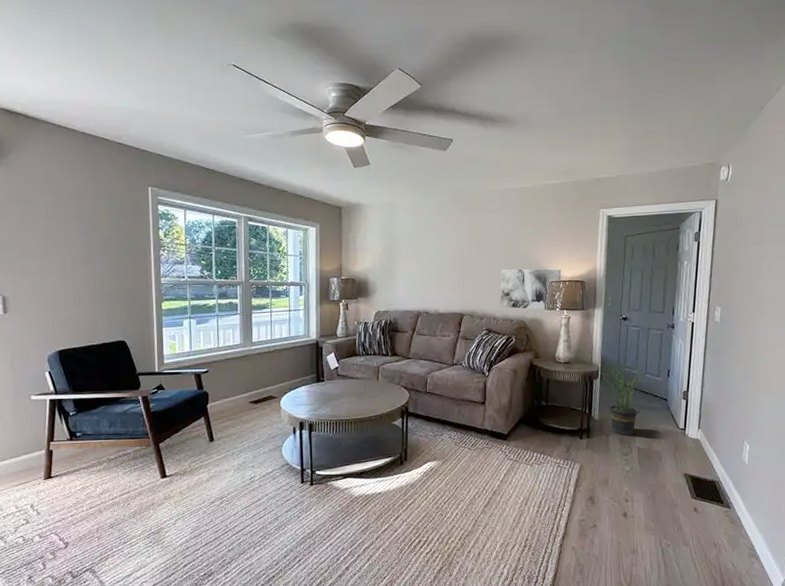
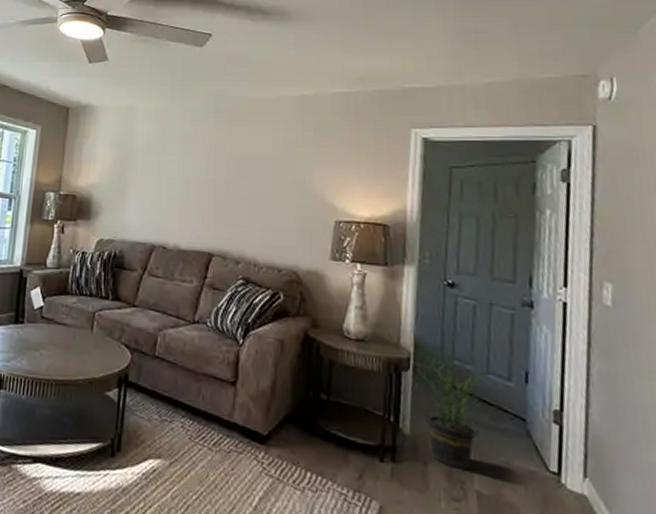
wall art: present [500,269,561,310] -> none [264,199,354,260]

